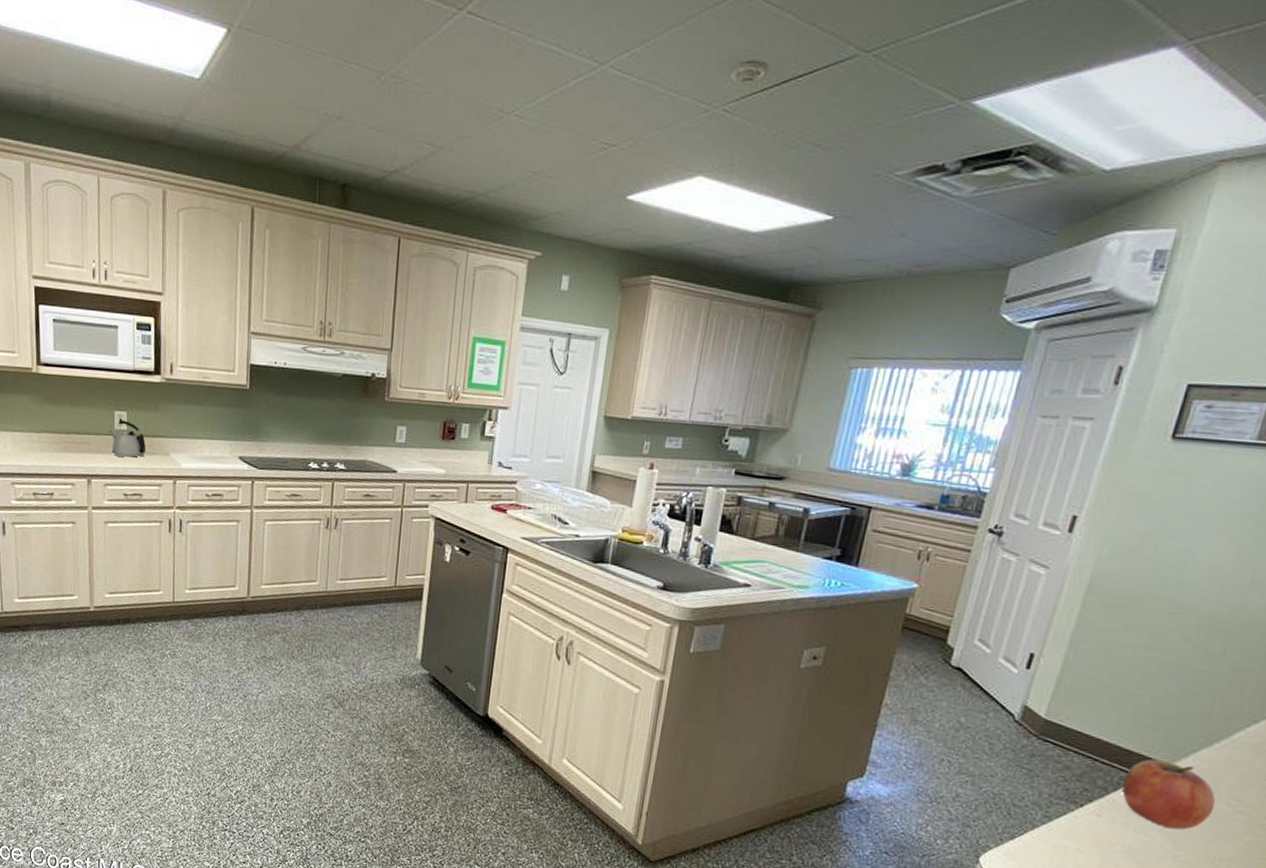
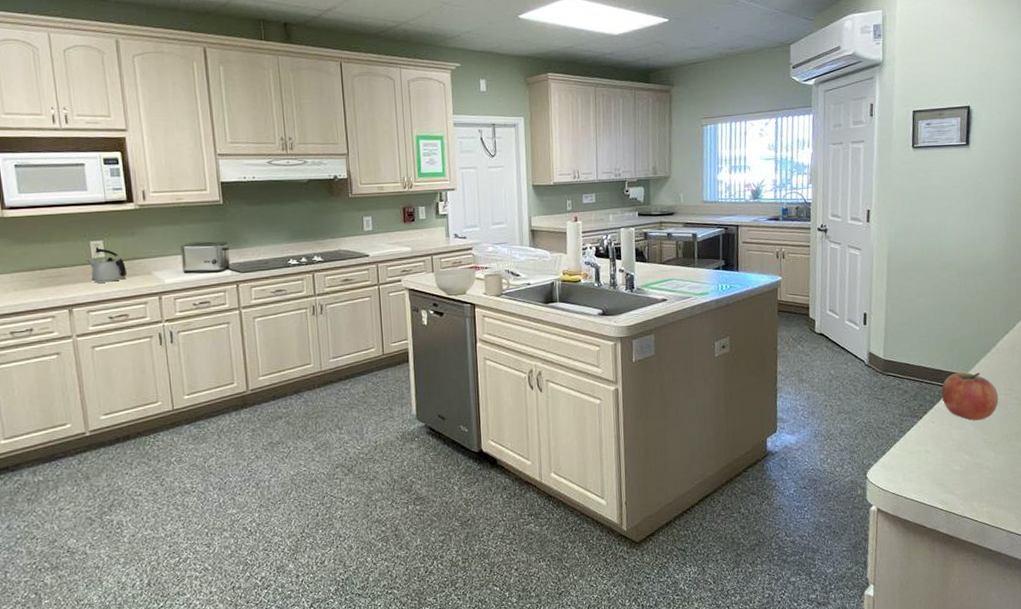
toaster: none [199,426,251,466] -> present [180,241,230,274]
bowl: none [466,501,517,535] -> present [434,267,476,296]
mug: none [522,514,555,544] -> present [483,272,510,297]

